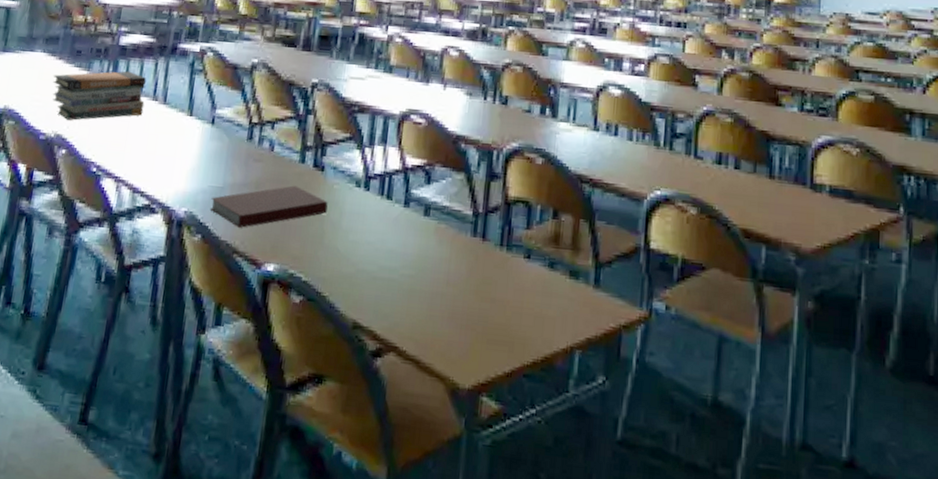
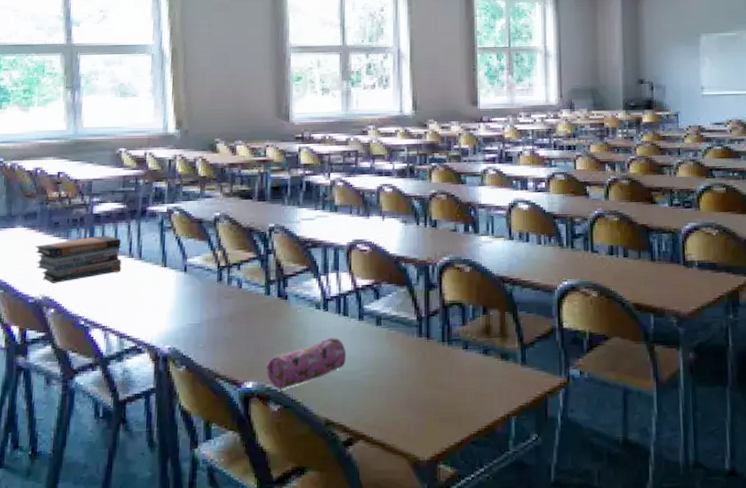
notebook: present [210,185,328,228] -> none [191,314,293,356]
pencil case: none [291,223,386,278] -> present [266,338,347,389]

